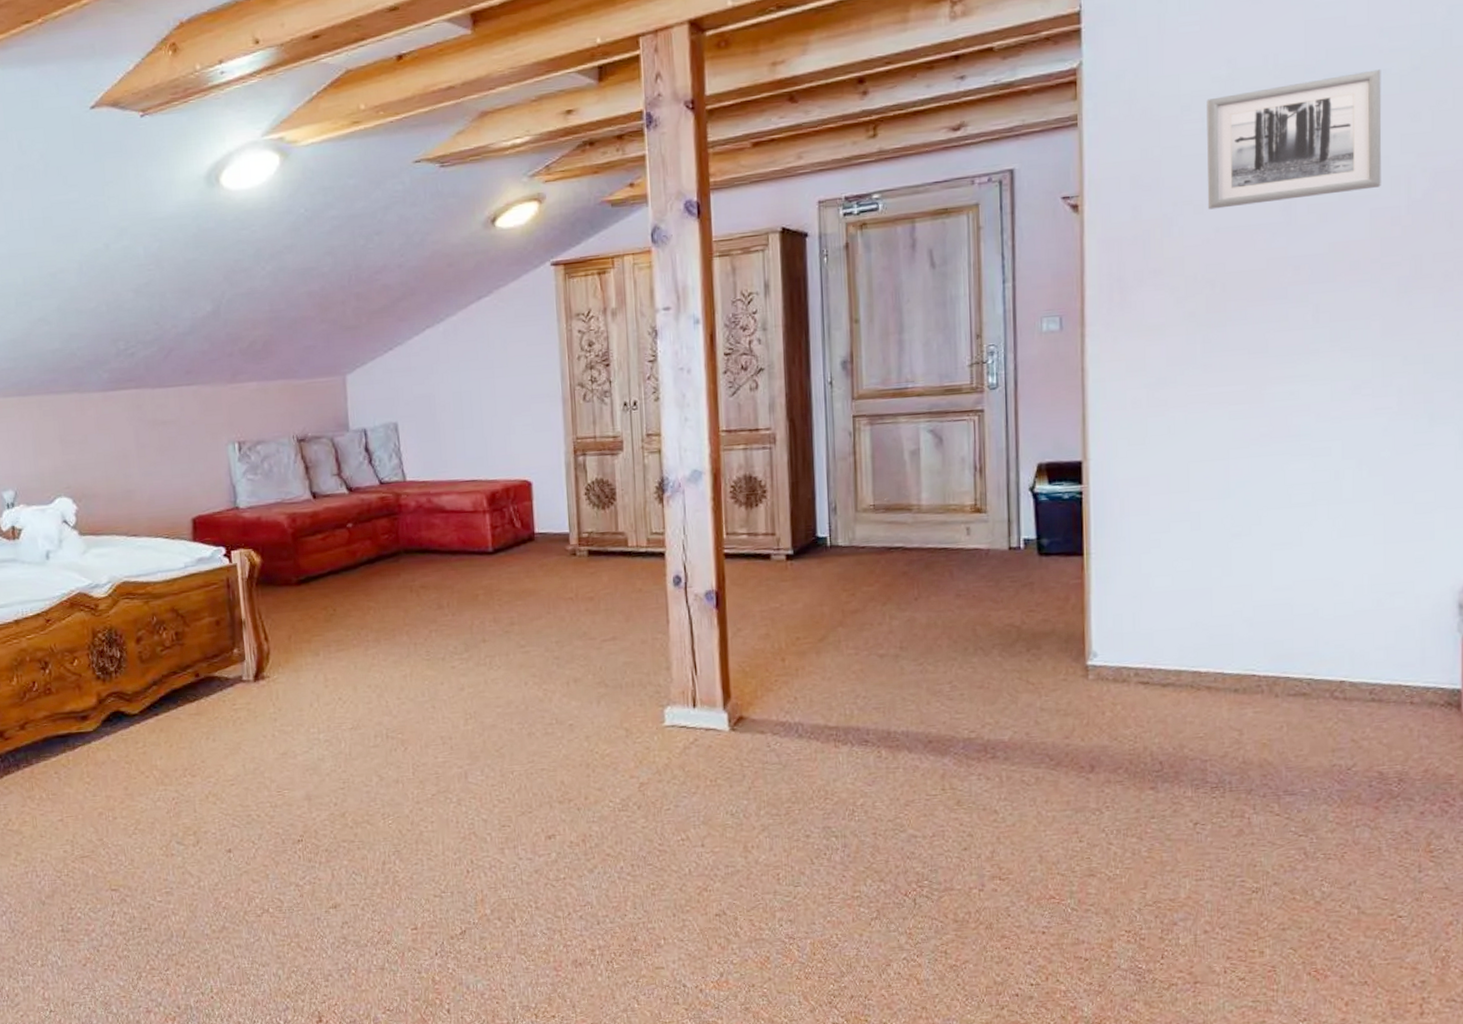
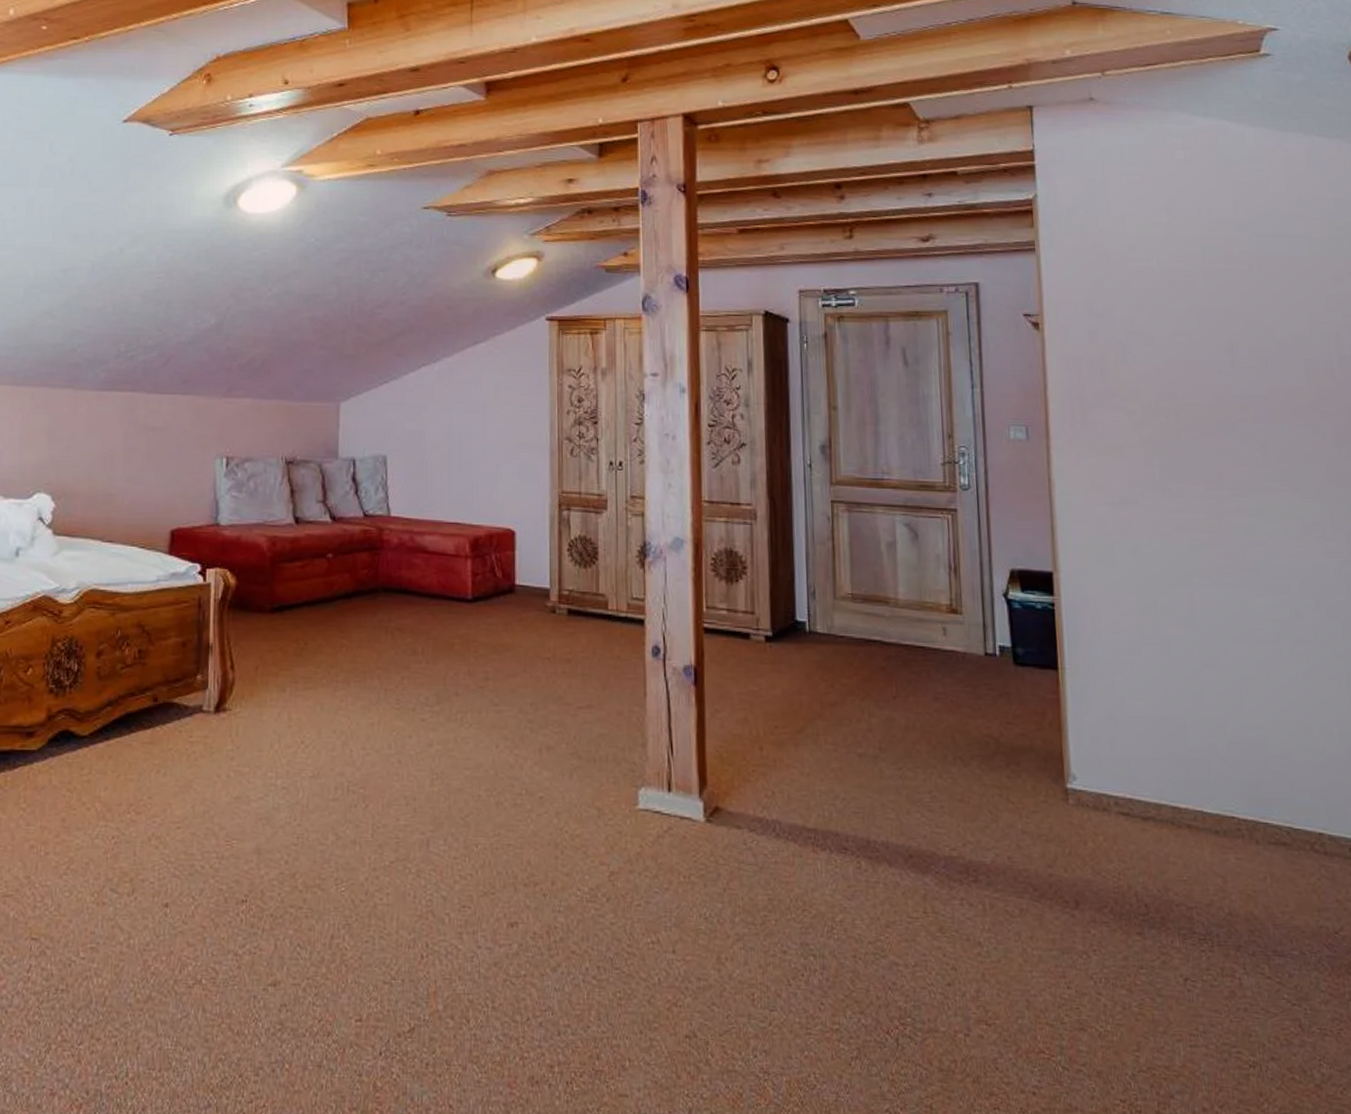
wall art: present [1206,69,1382,210] -> none [1150,234,1313,342]

